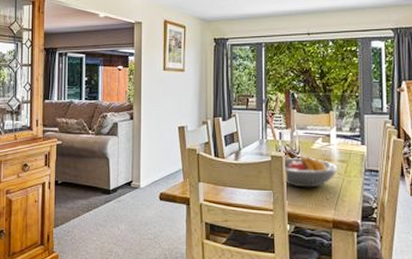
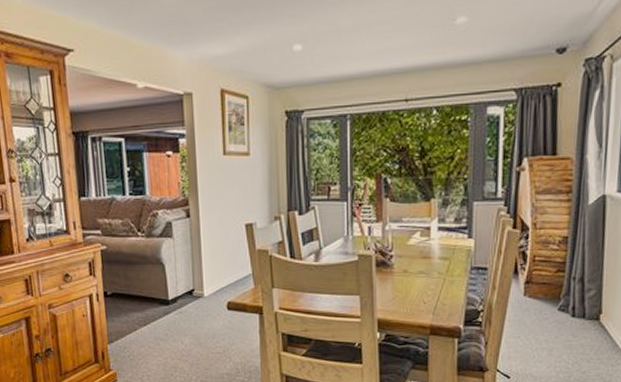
fruit bowl: present [285,155,338,188] -> none [375,252,439,291]

